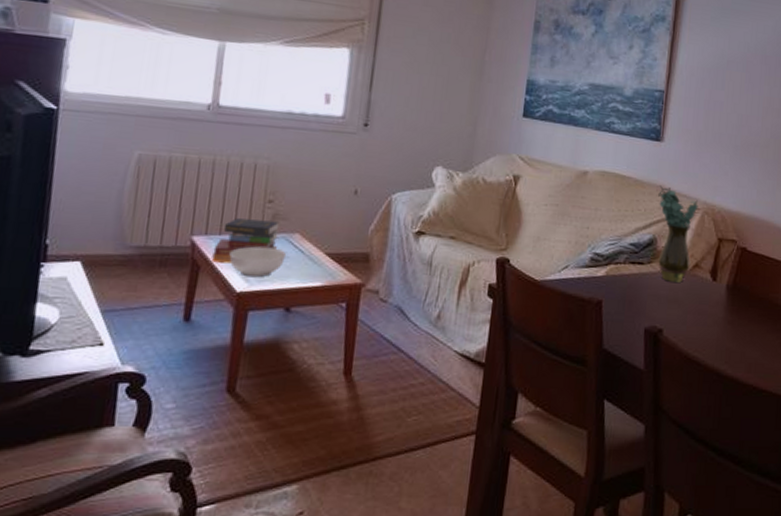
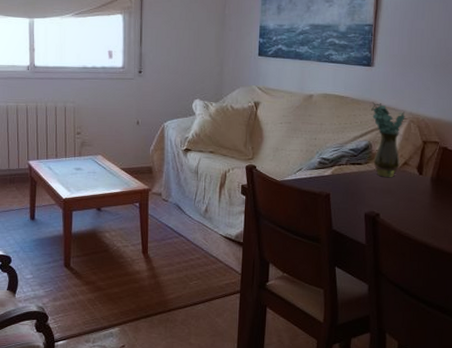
books: present [212,218,280,264] -> none [44,147,87,179]
bowl: present [229,246,287,278] -> none [55,166,94,188]

